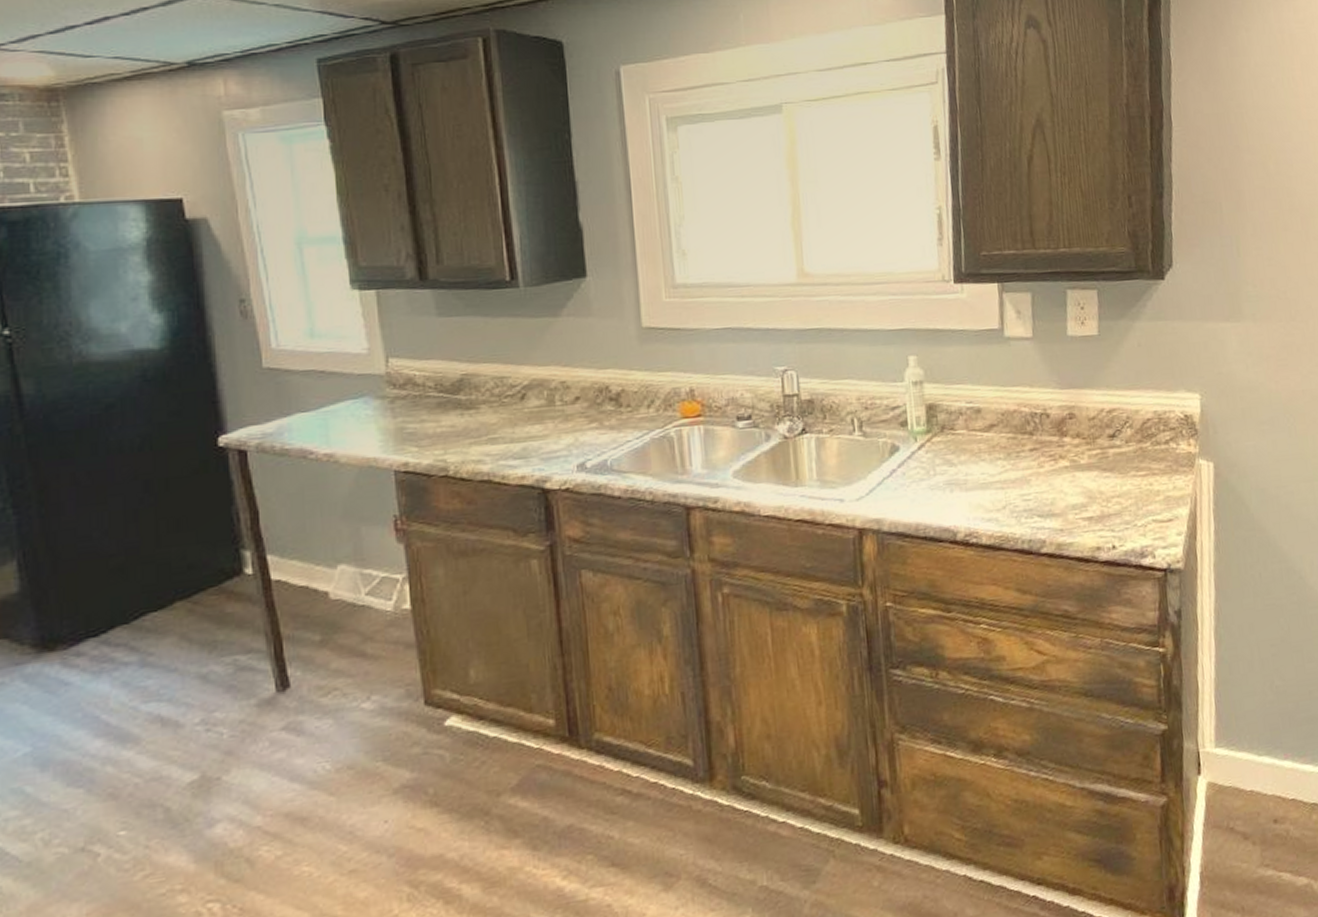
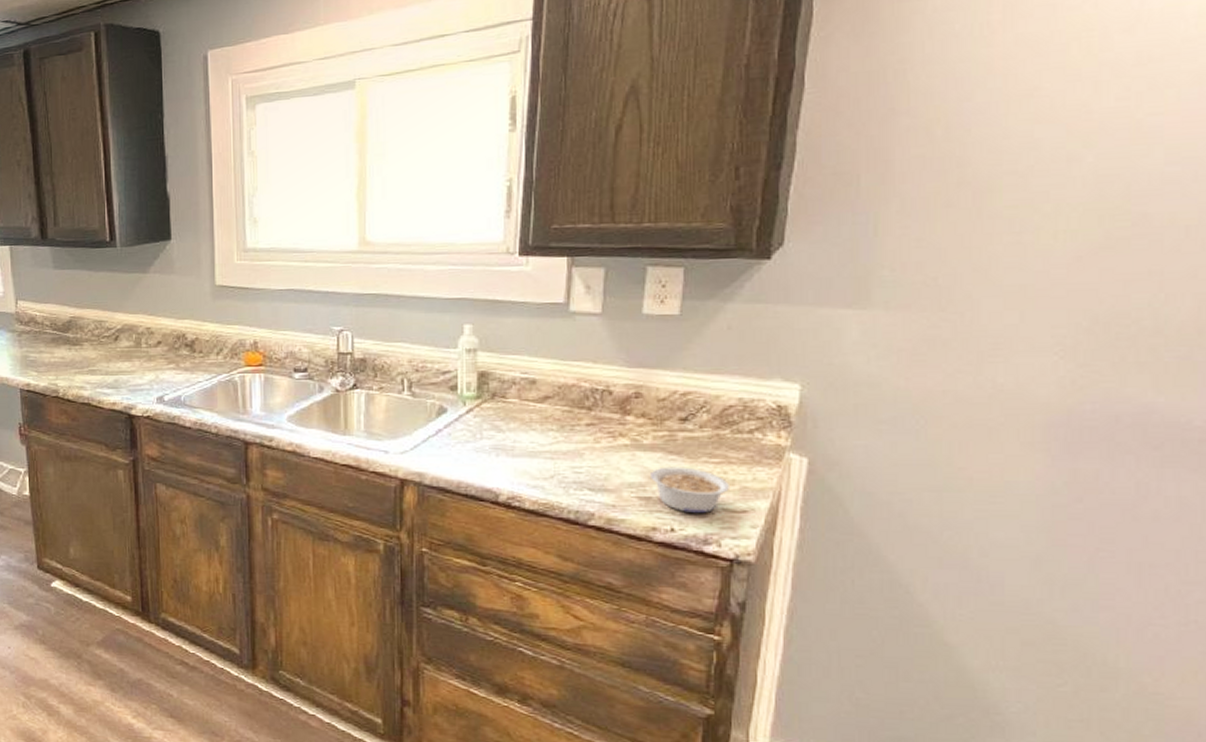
legume: none [1090,482,1156,528] -> present [651,467,729,513]

